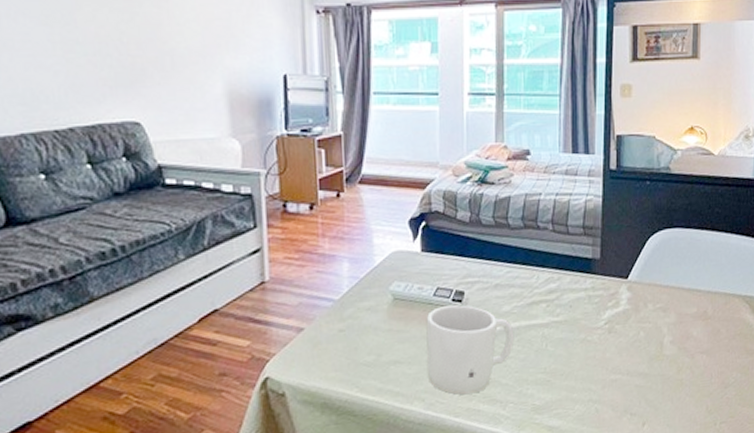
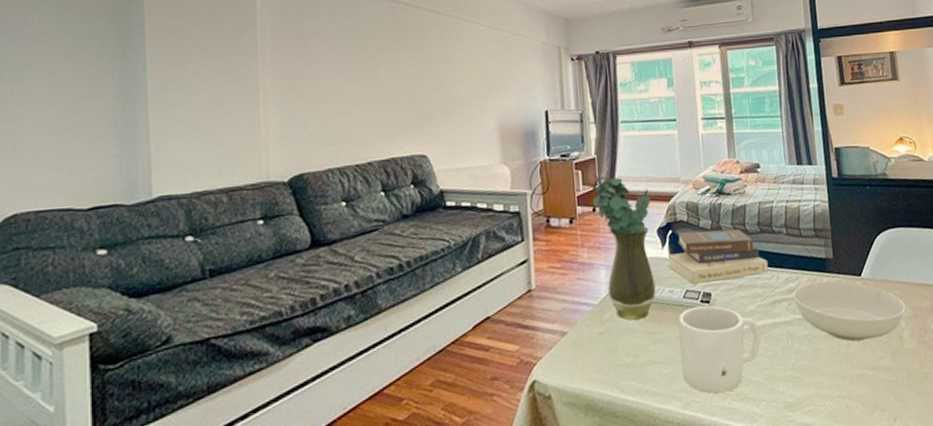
vase: none [336,152,404,318] -> present [592,173,656,321]
books: none [418,223,530,281] -> present [667,229,769,284]
bowl: none [552,282,671,346] -> present [792,280,906,342]

